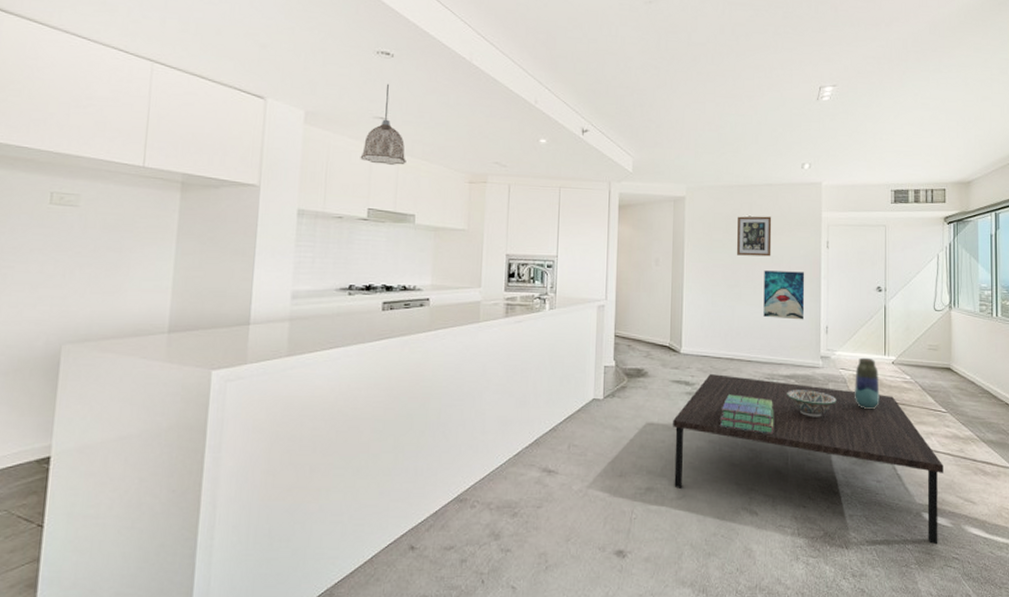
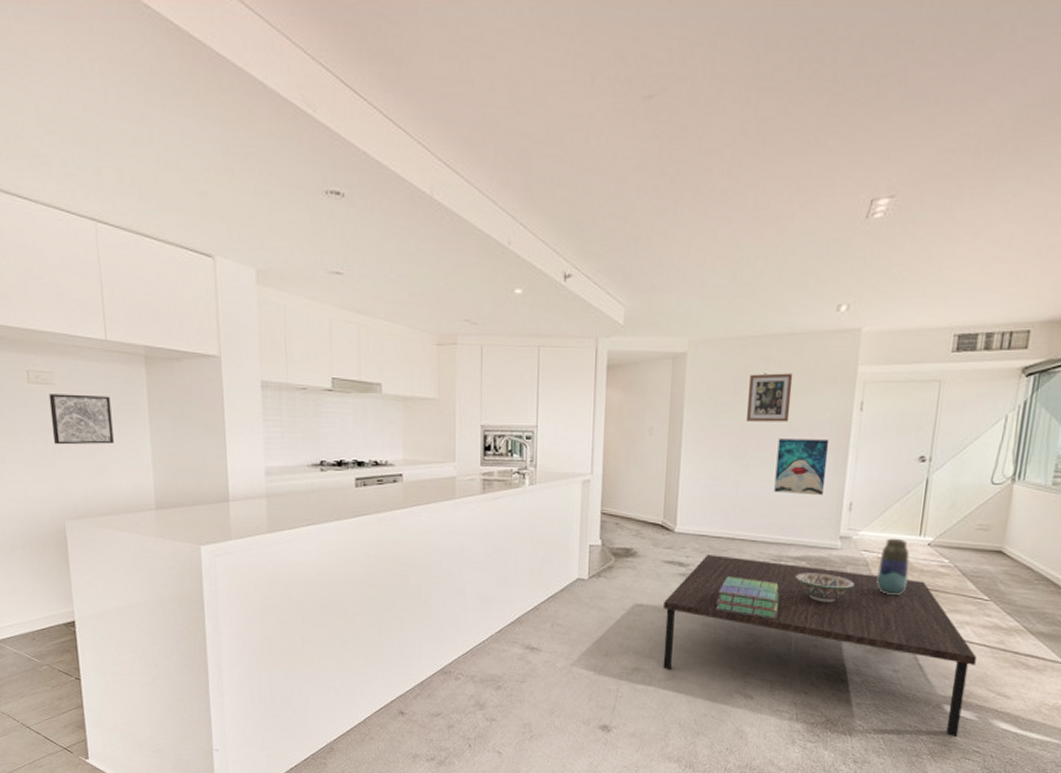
wall art: none [66,215,138,266] -> present [48,394,114,445]
pendant lamp: present [360,83,406,165] -> none [318,230,368,328]

